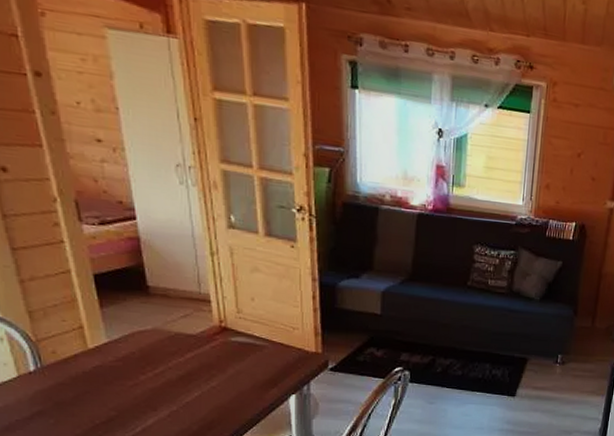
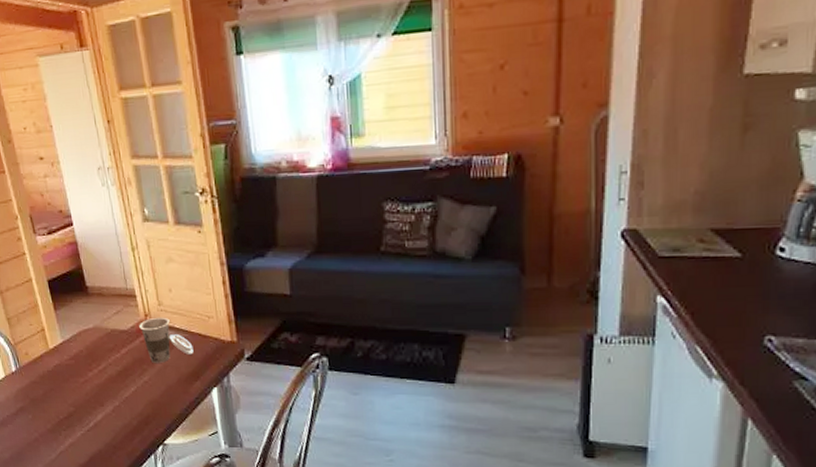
cup: none [211,324,273,369] -> present [139,317,194,363]

